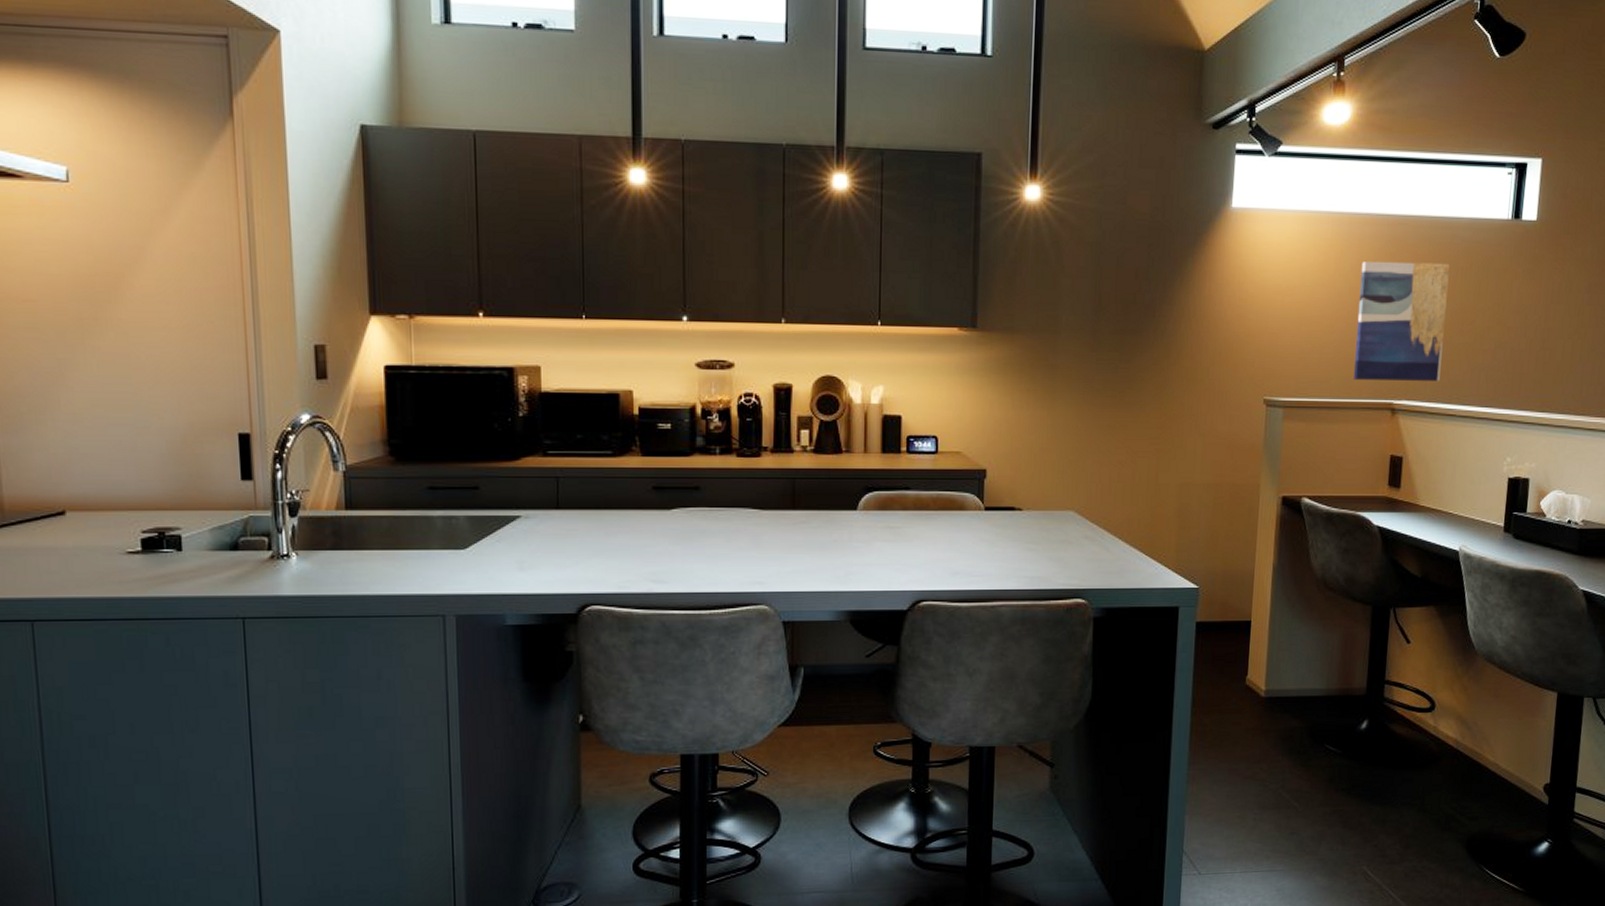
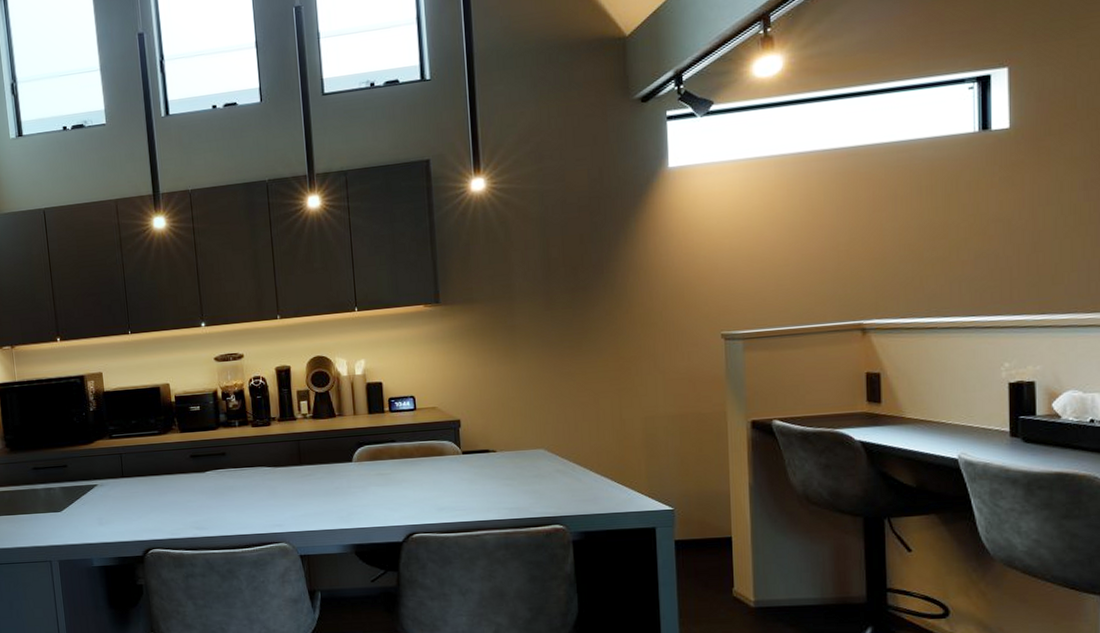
wall art: present [1353,262,1450,381] -> none [811,184,914,306]

